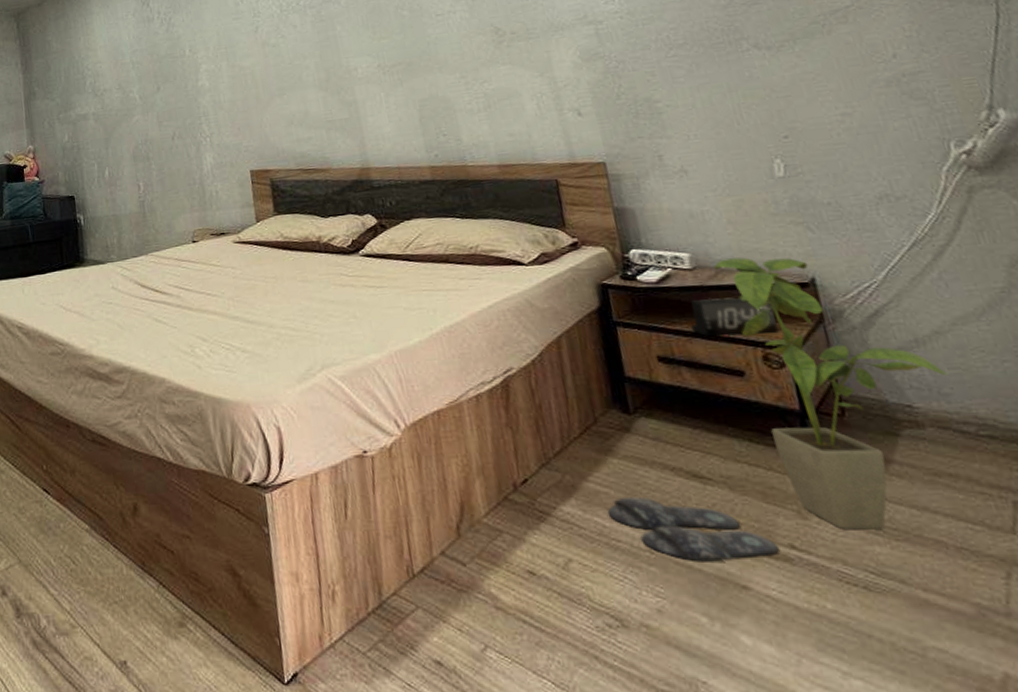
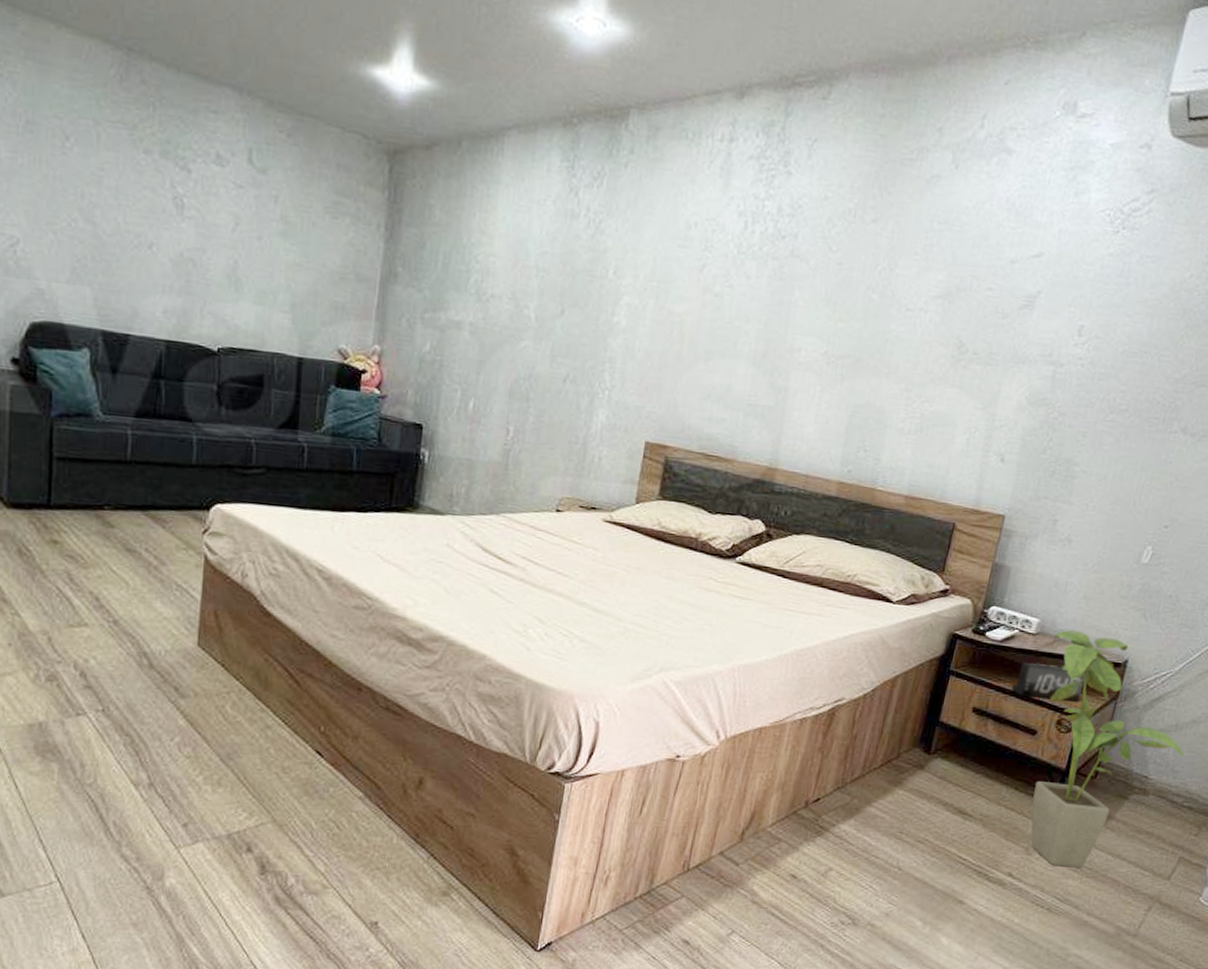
slippers: present [607,496,779,562] -> none [877,822,1000,881]

